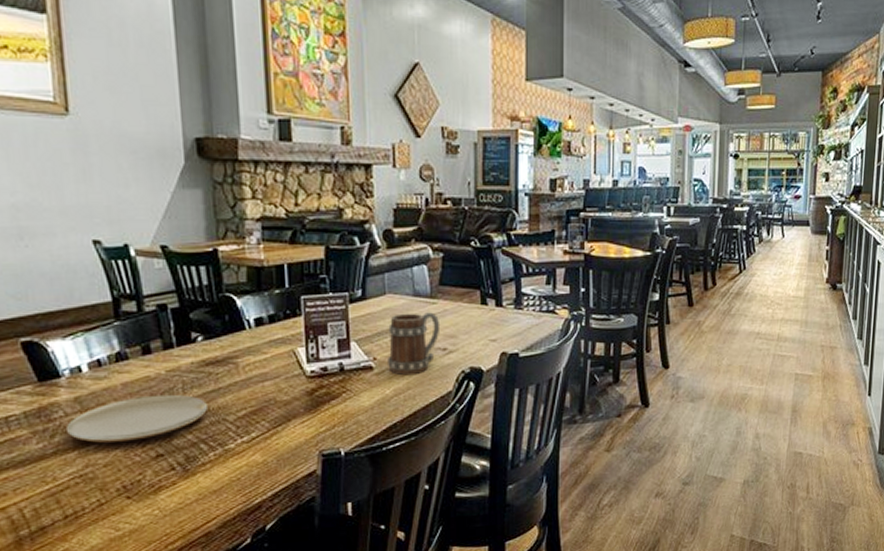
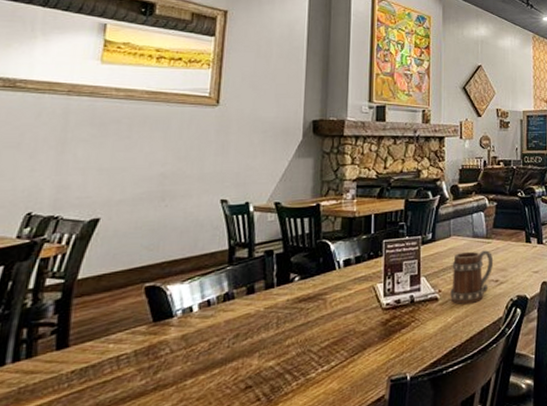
plate: present [67,394,209,443] -> none [170,329,297,378]

